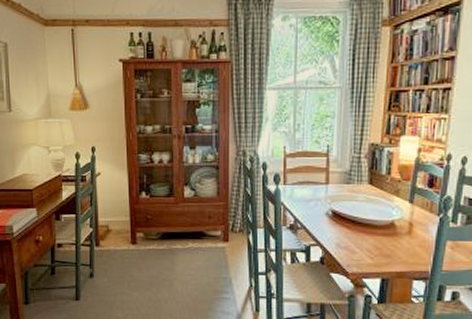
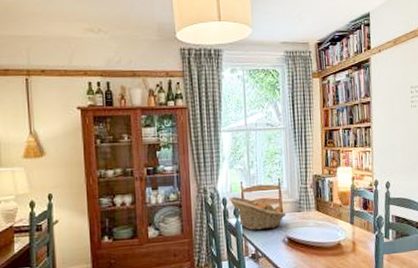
fruit basket: none [269,161,334,201] -> present [229,196,287,231]

